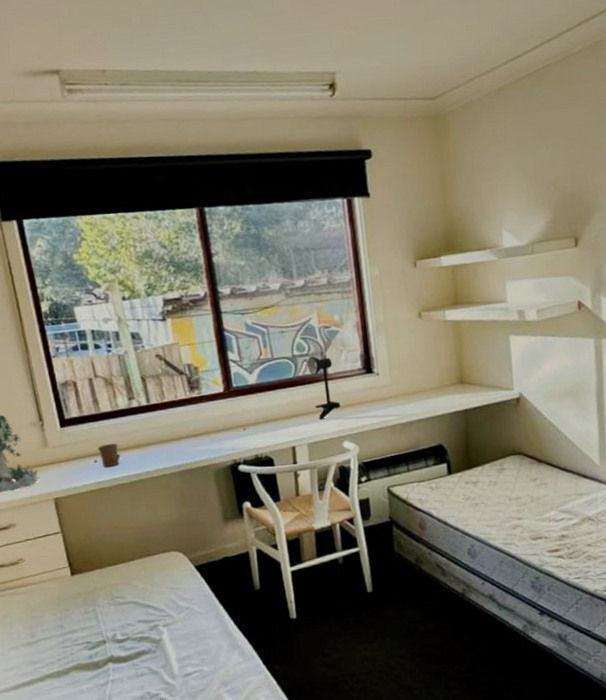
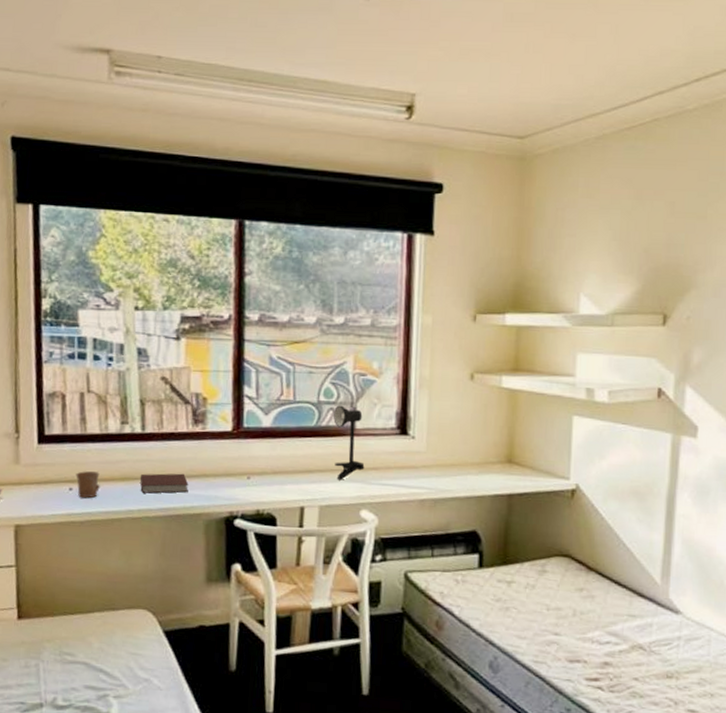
notebook: none [152,434,195,455] -> present [140,473,189,494]

